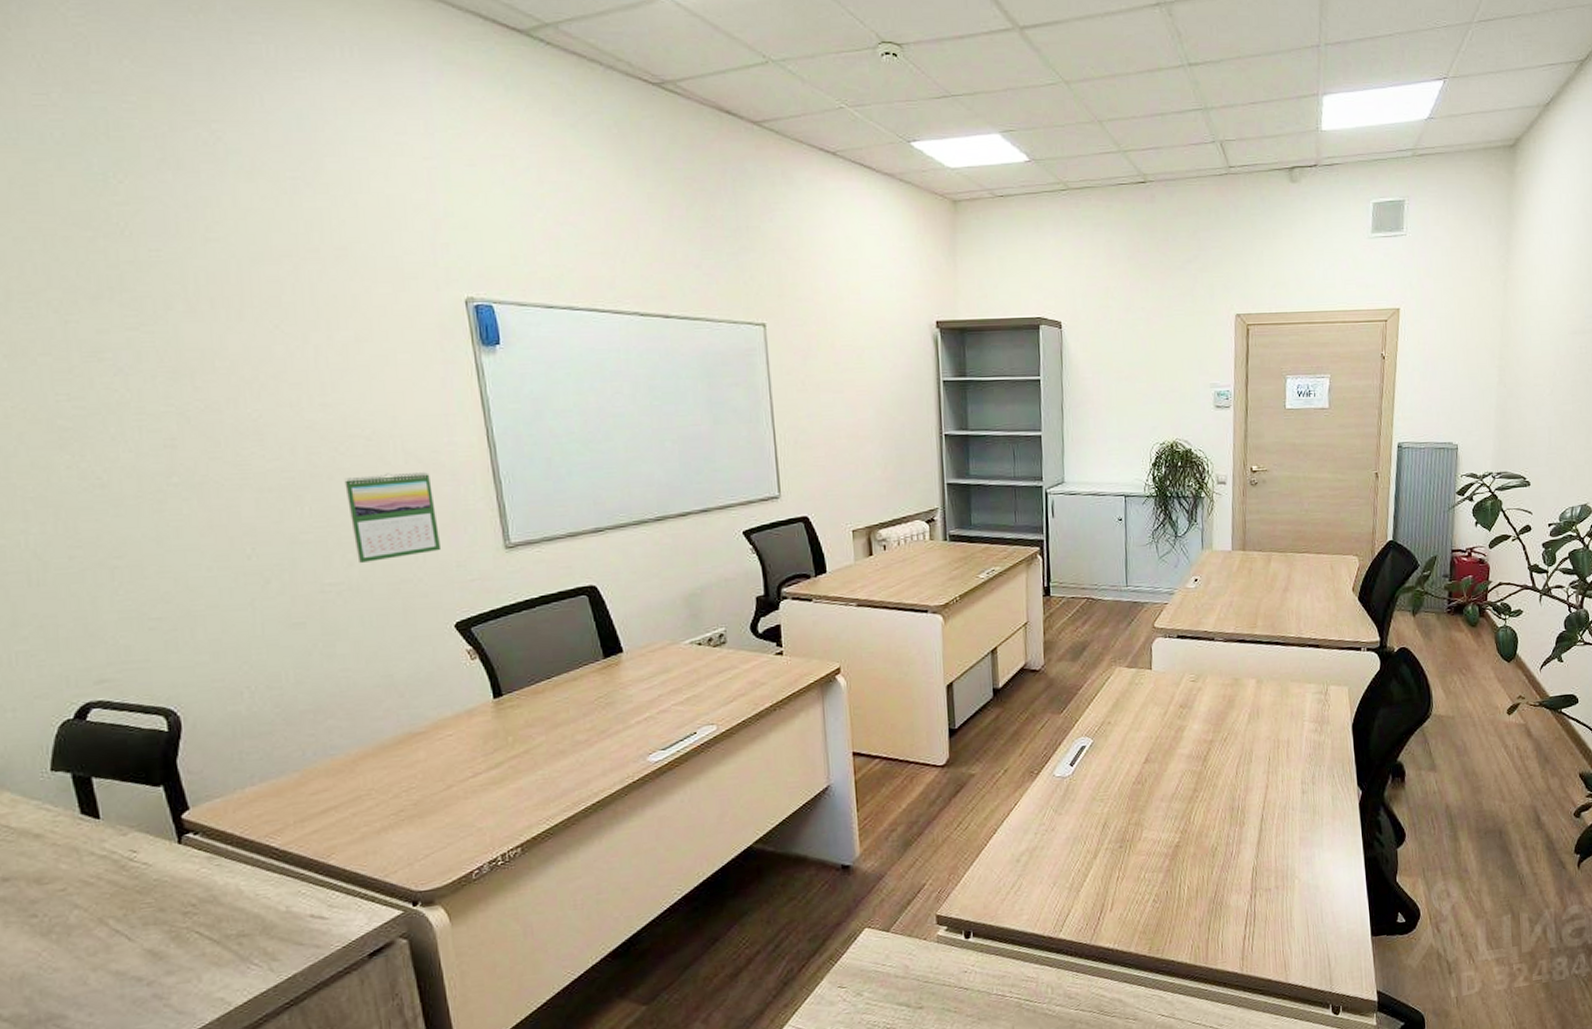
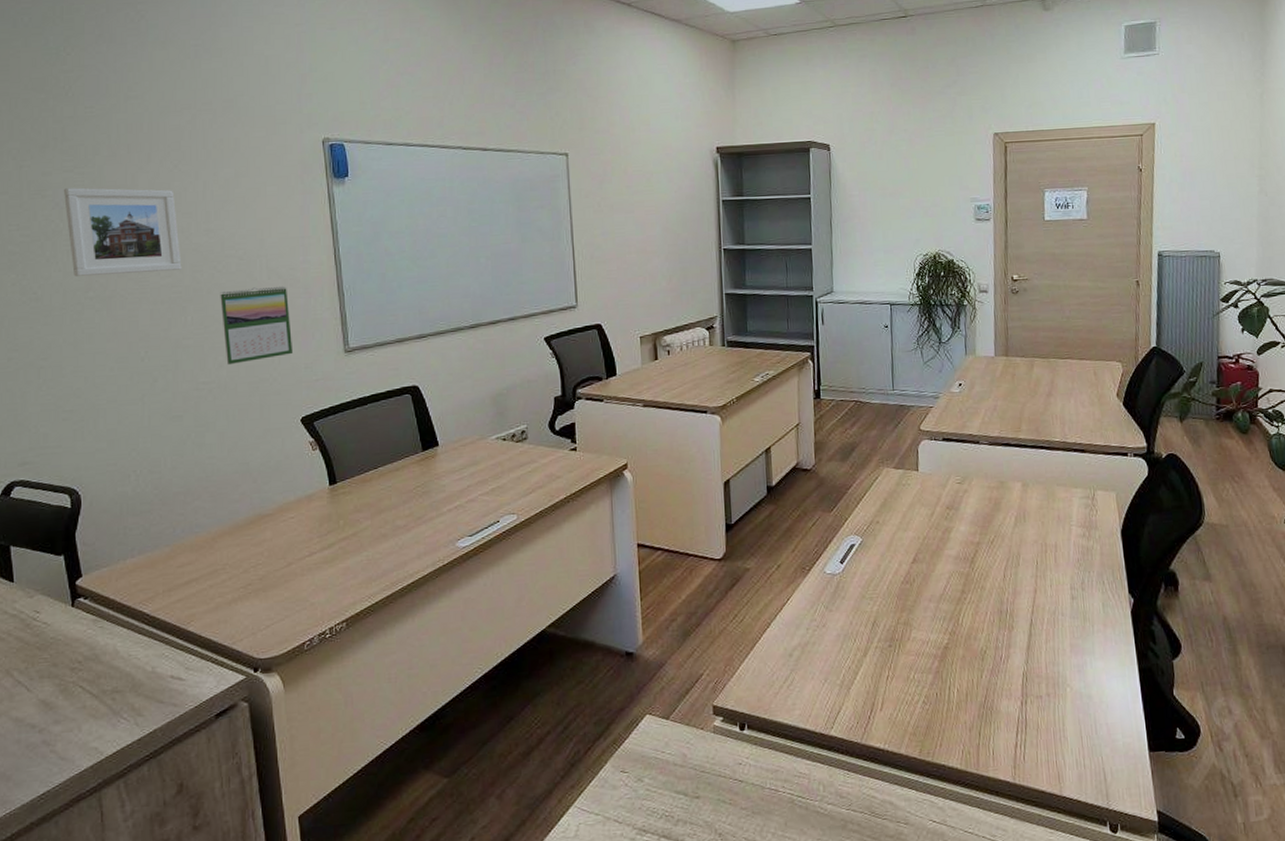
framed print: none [127,350,293,458] -> present [63,188,182,276]

